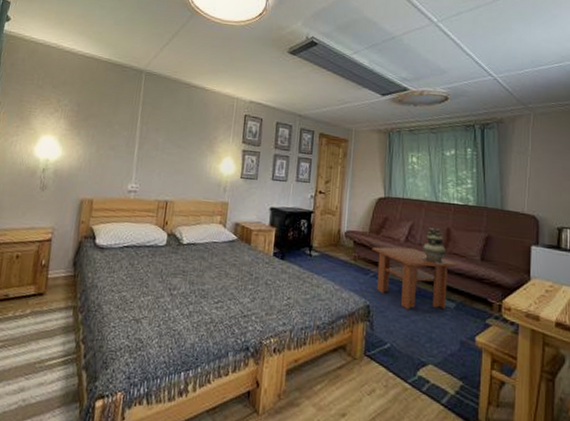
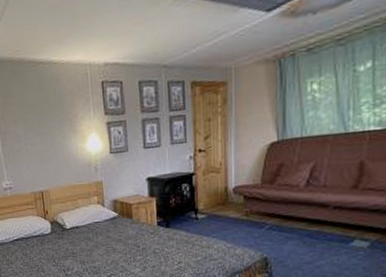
coffee table: present [372,246,457,310] -> none [266,191,373,256]
decorative urn: present [422,228,447,264] -> none [328,164,360,204]

